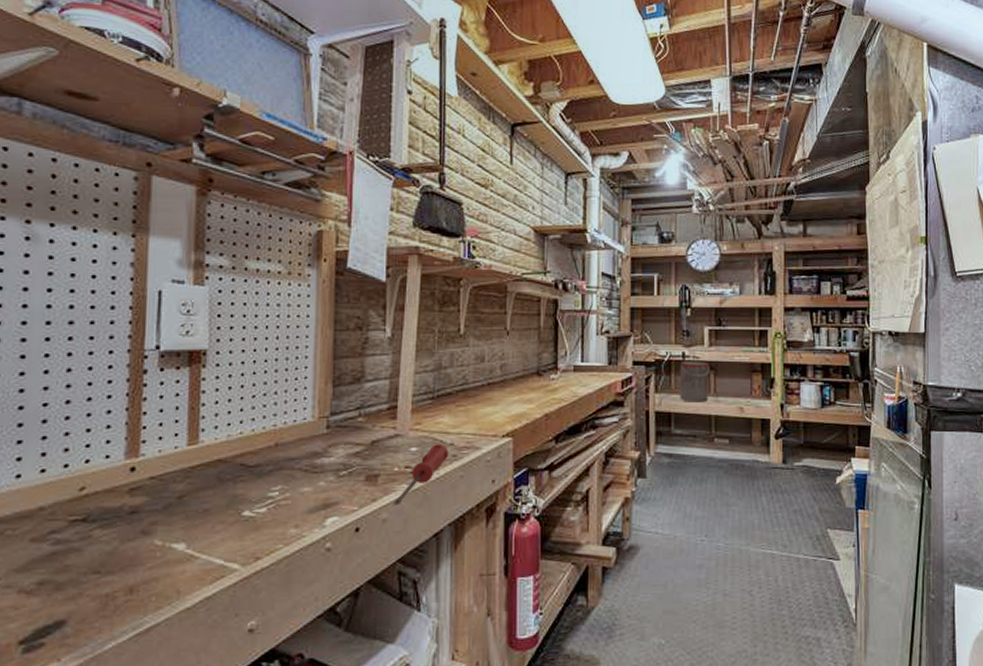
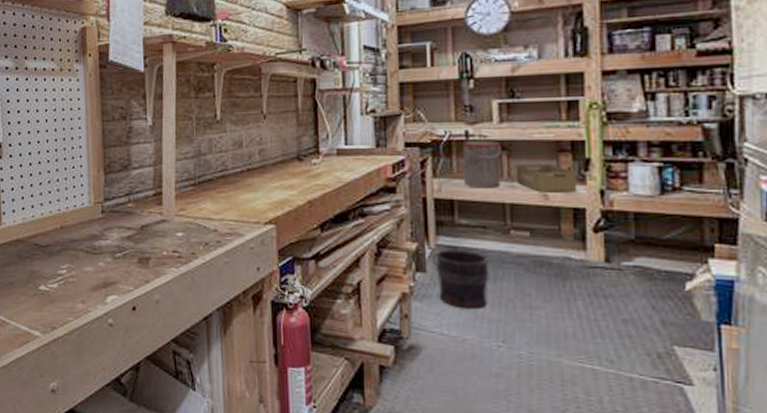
screwdriver: present [394,444,449,505] -> none [165,230,213,288]
bucket: none [652,456,697,509] -> present [432,249,490,309]
storage box: none [721,382,765,406] -> present [516,164,577,193]

